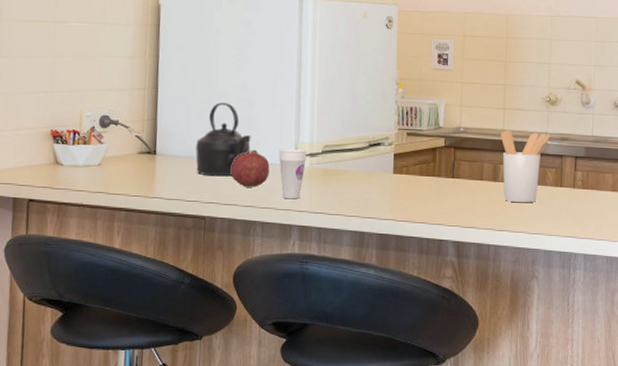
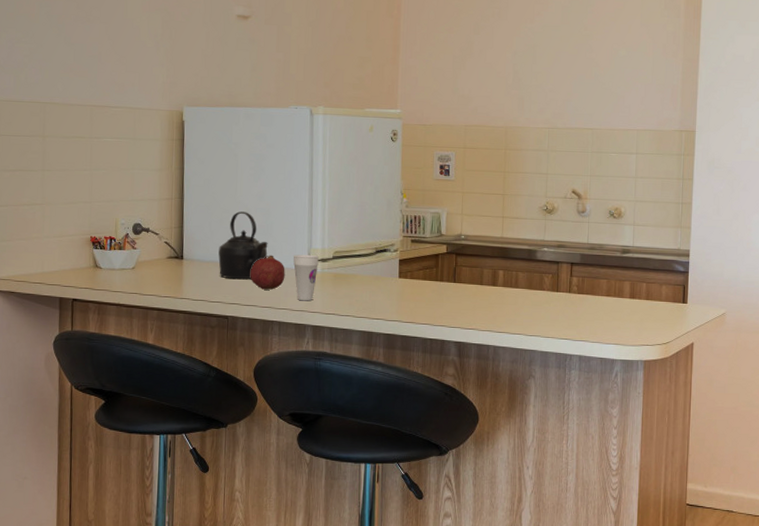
utensil holder: present [500,129,551,202] -> none [499,237,547,306]

